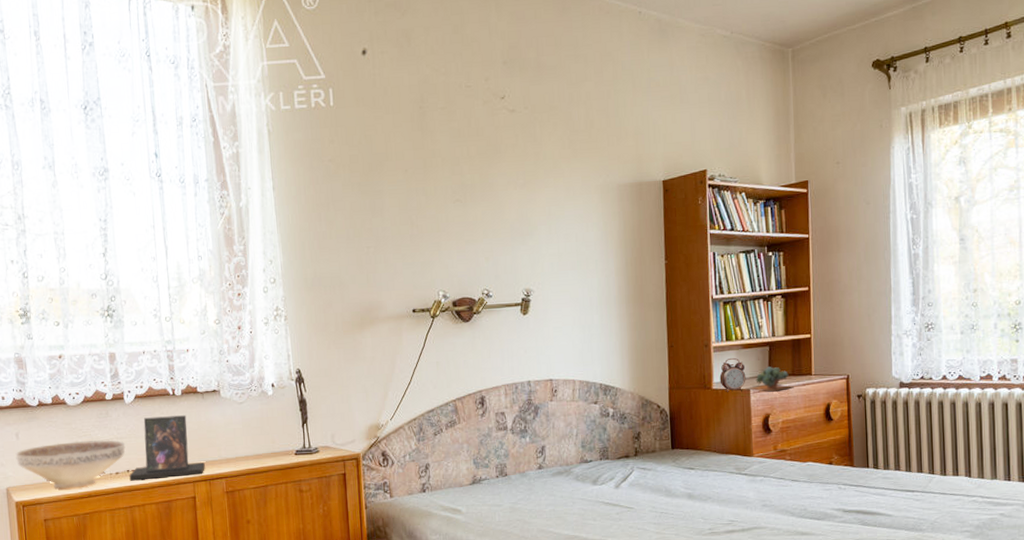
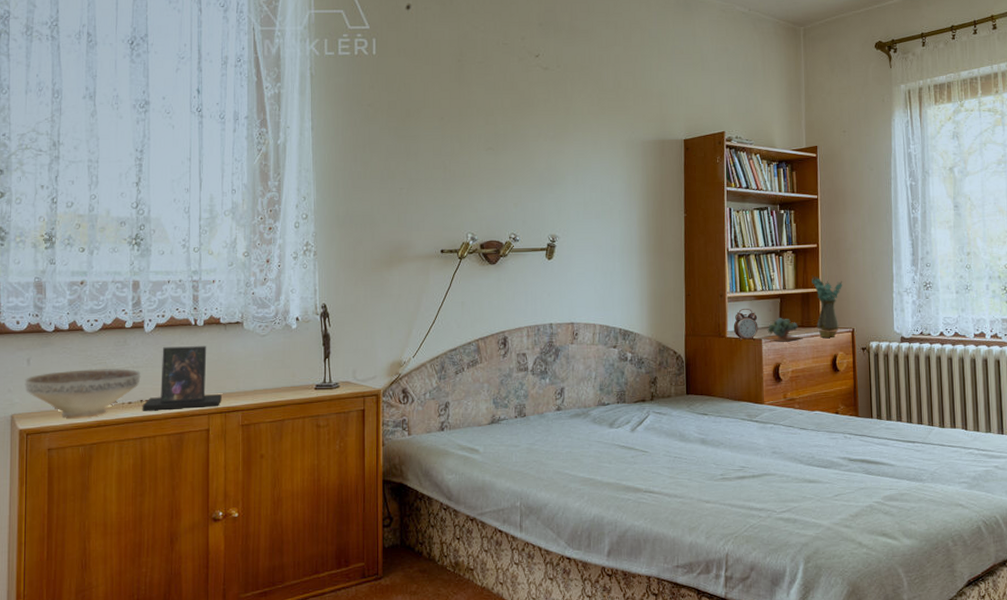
vase: none [803,320,837,387] -> present [812,274,843,339]

